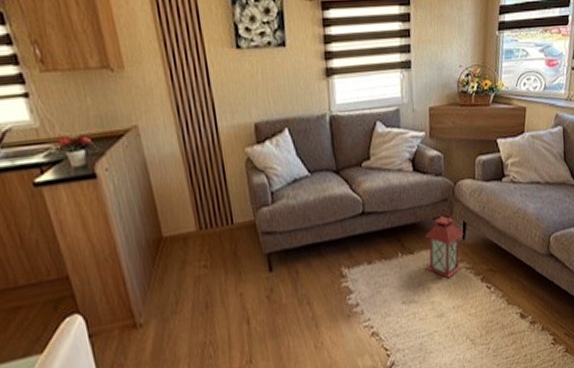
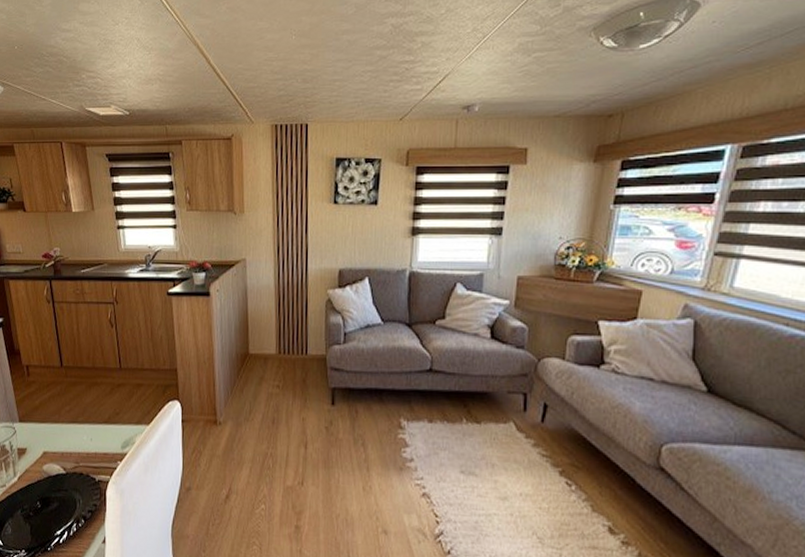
lantern: present [425,206,464,279] -> none [493,381,544,461]

